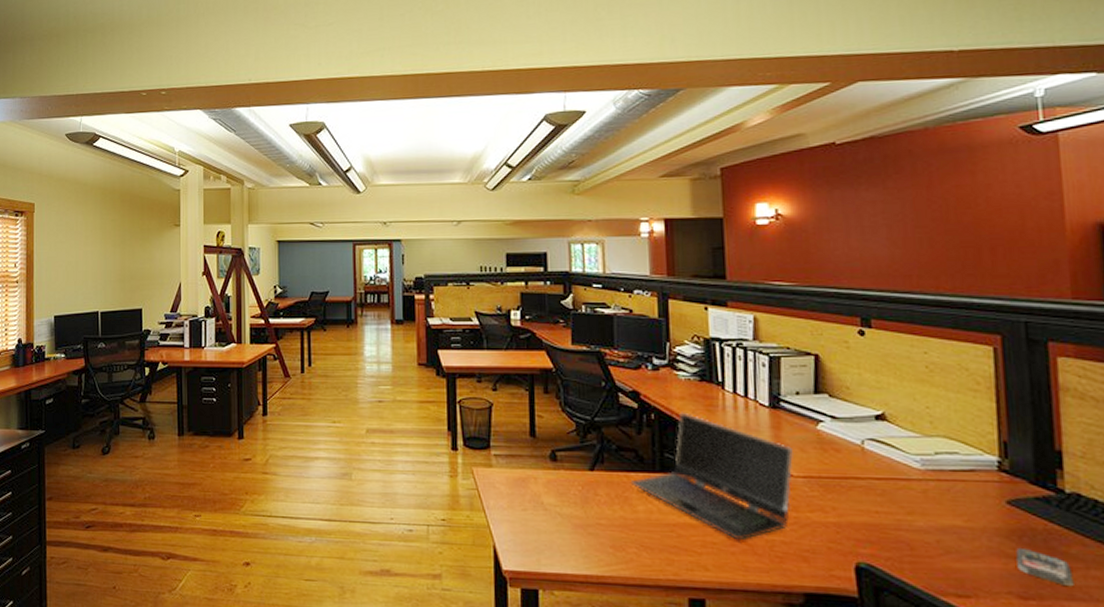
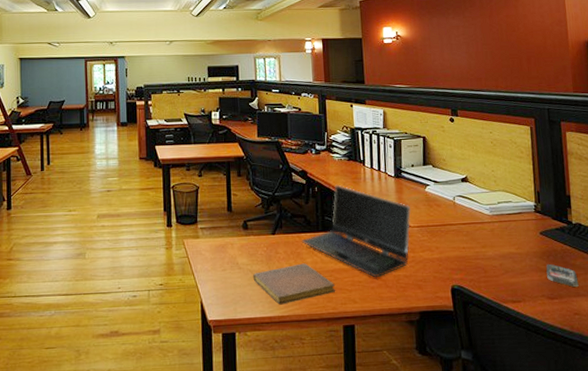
notebook: none [563,511,679,562] -> present [253,263,336,305]

